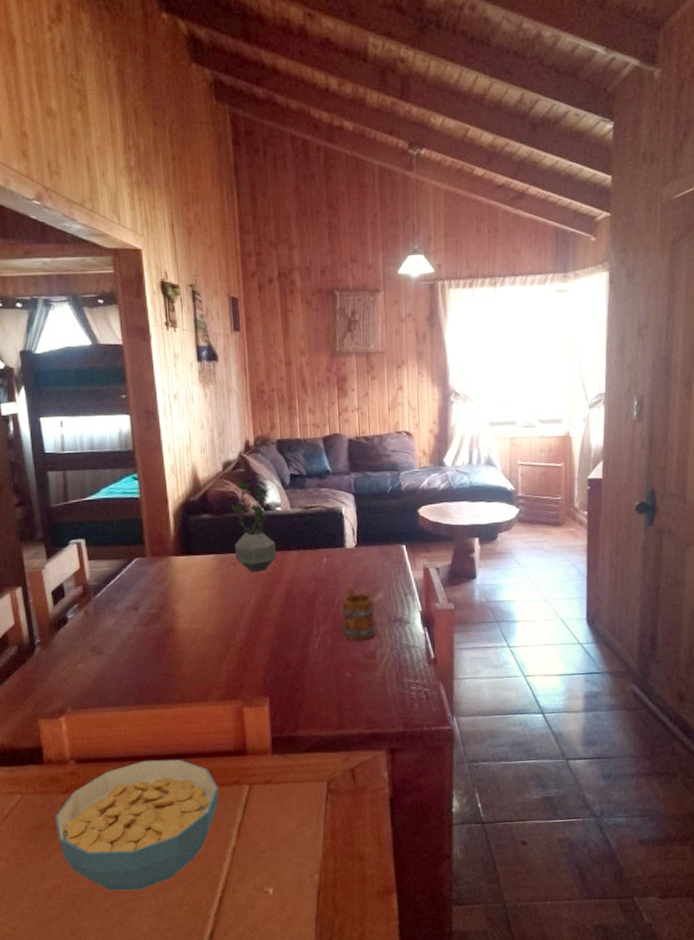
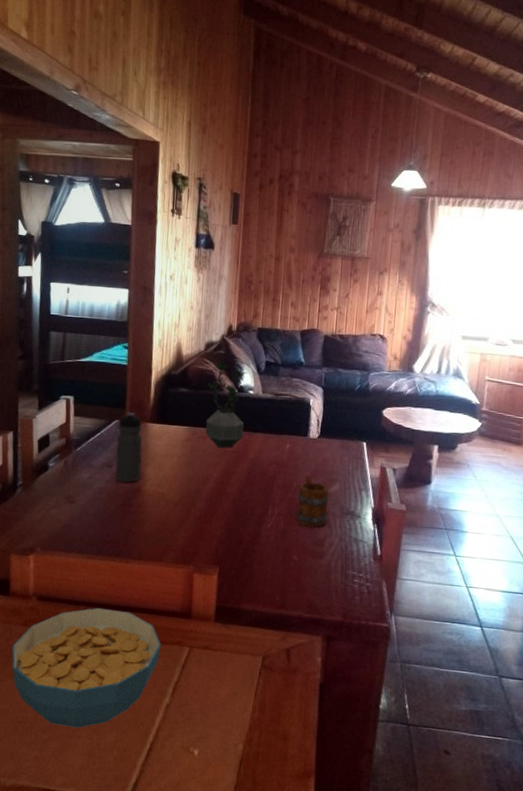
water bottle: none [139,546,172,623] -> present [115,411,142,483]

